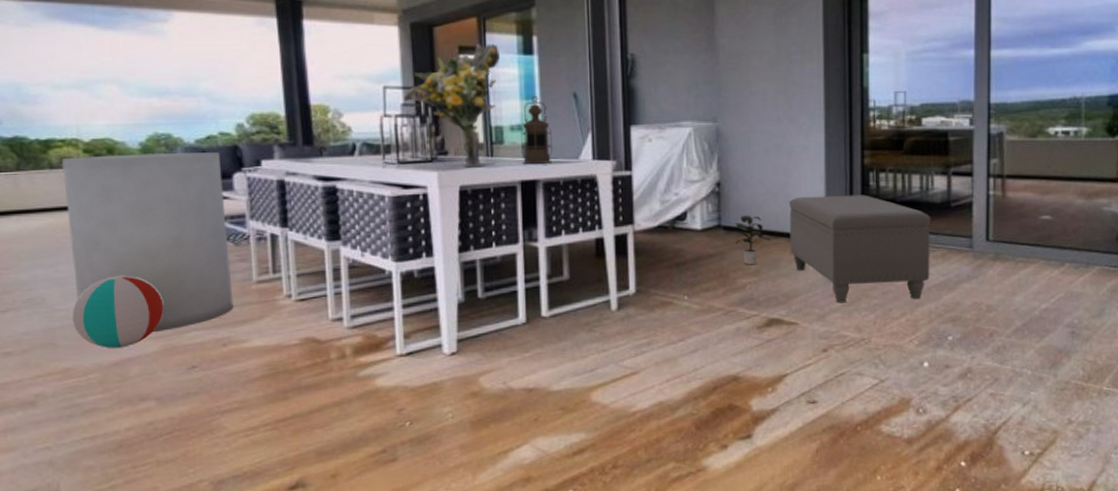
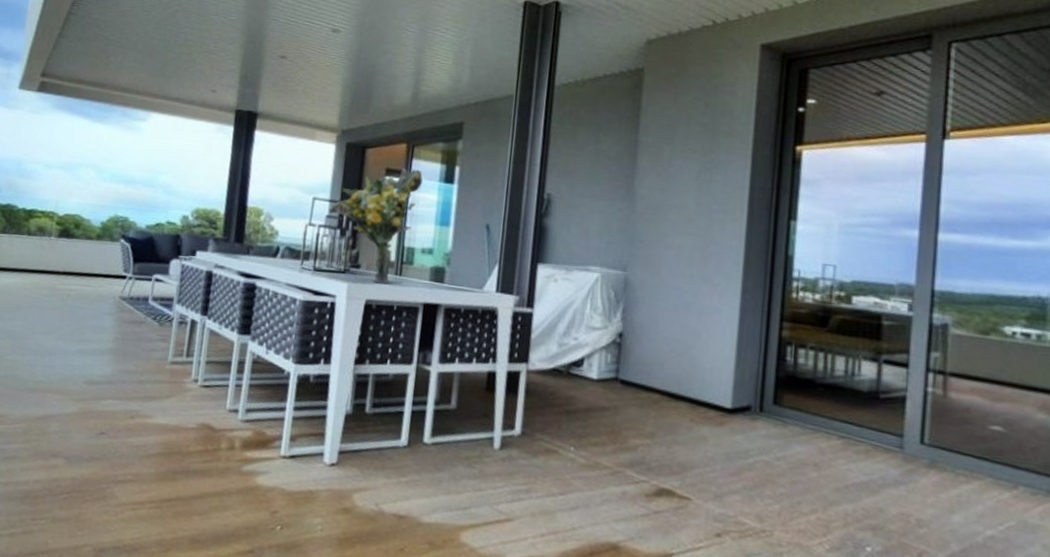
concrete planter: present [62,152,234,332] -> none [22,227,164,395]
beach ball: present [72,276,164,348] -> none [14,337,90,404]
lantern: present [521,96,552,164] -> none [429,223,460,290]
potted plant: present [735,215,771,265] -> none [632,371,671,427]
ottoman: present [789,195,931,303] -> none [690,361,855,497]

